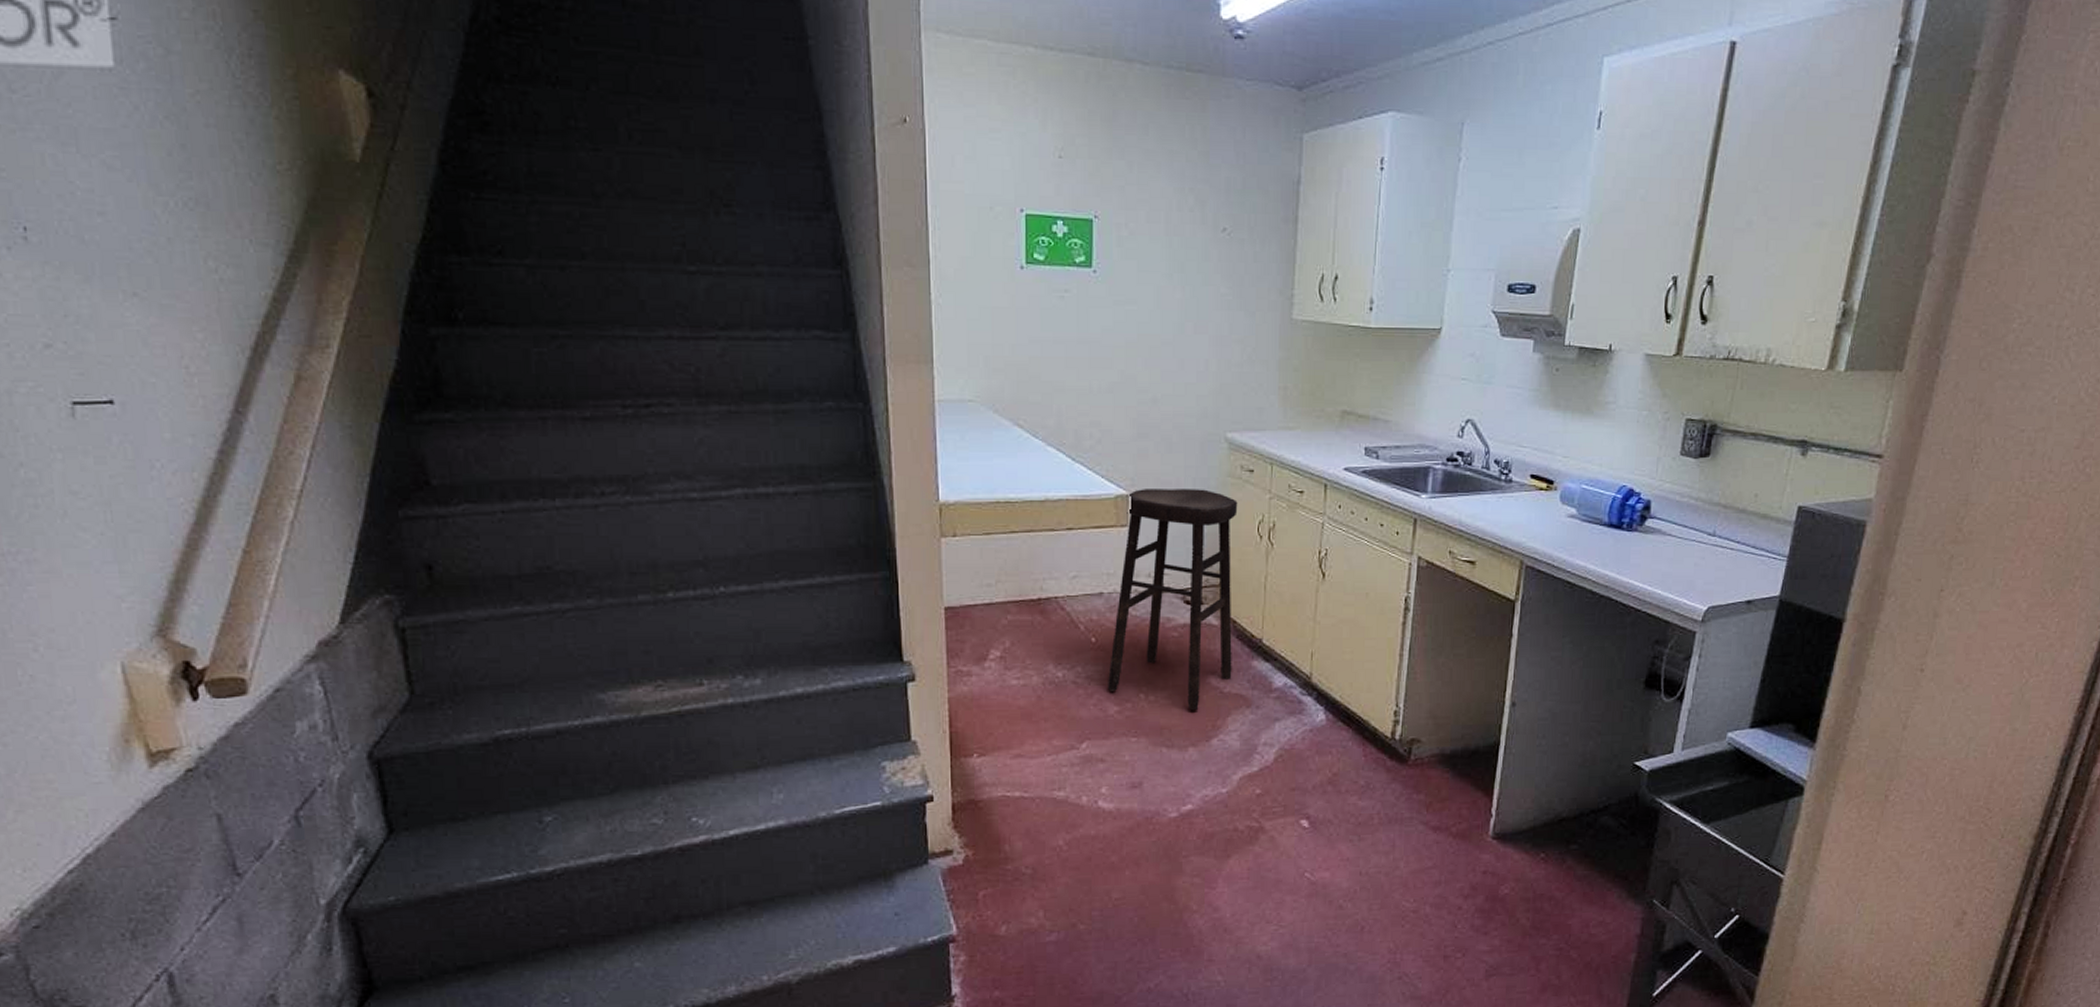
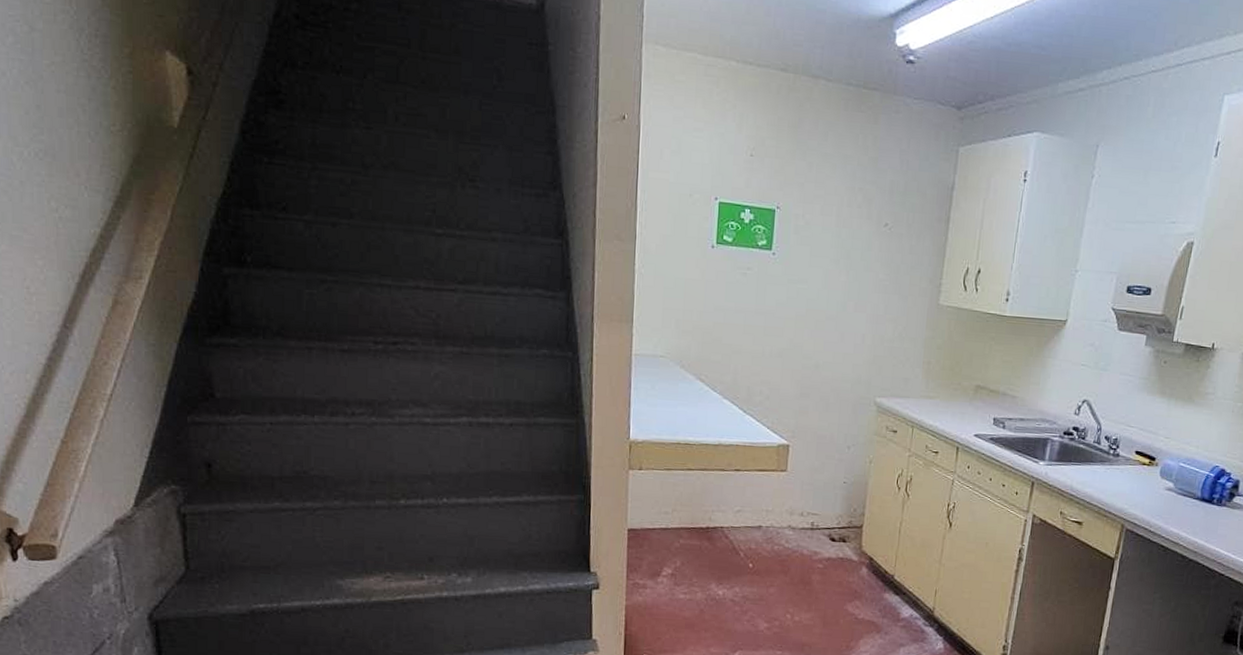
stool: present [1108,489,1238,711] -> none [760,440,881,632]

